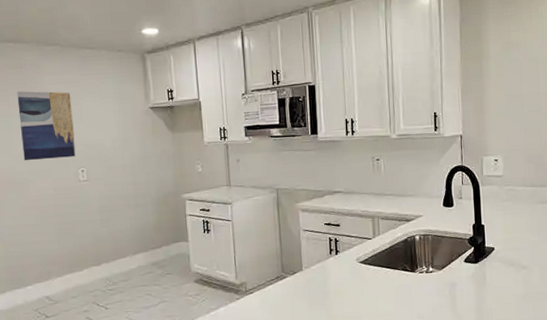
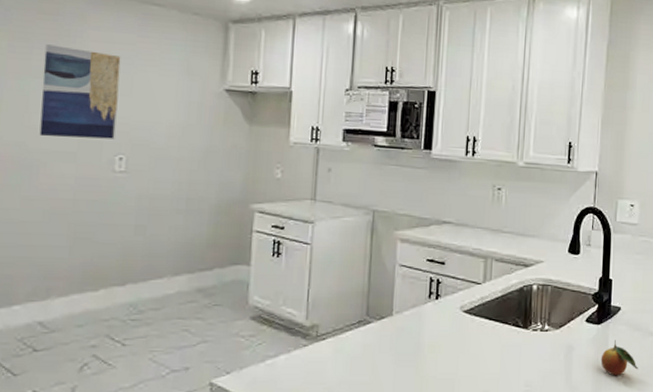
fruit: none [480,275,515,305] -> present [600,340,639,376]

